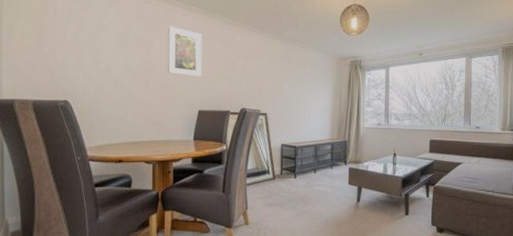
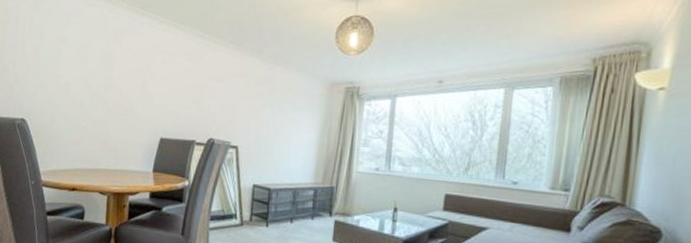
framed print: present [167,26,203,78] -> none [129,39,170,100]

